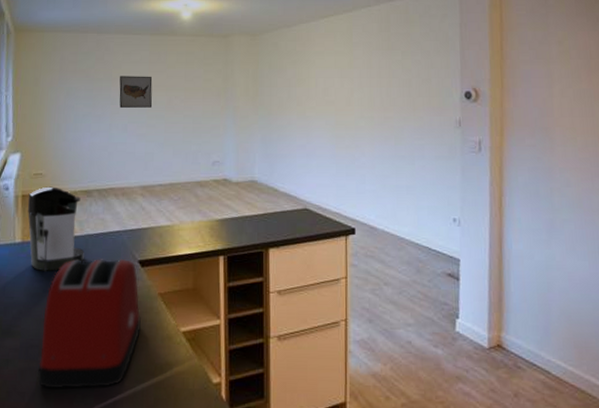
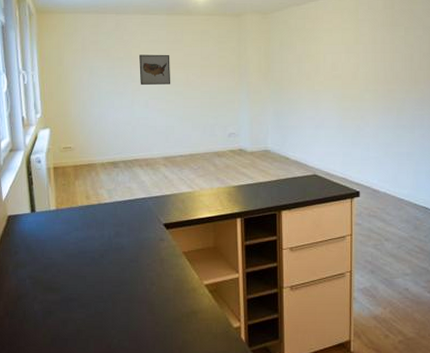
coffee maker: present [27,186,84,272] -> none [59,159,114,236]
toaster: present [37,258,142,389] -> none [77,222,169,336]

